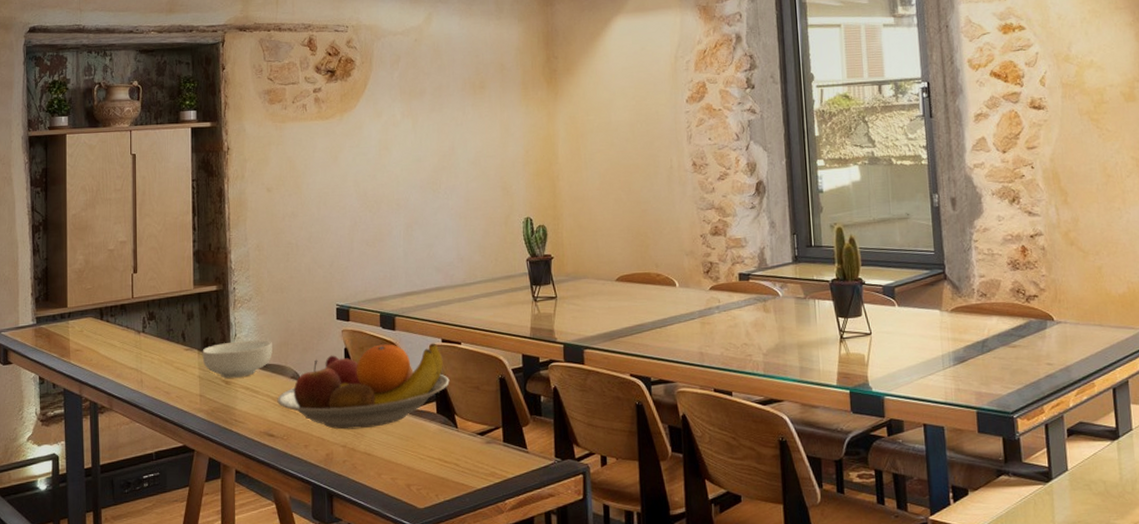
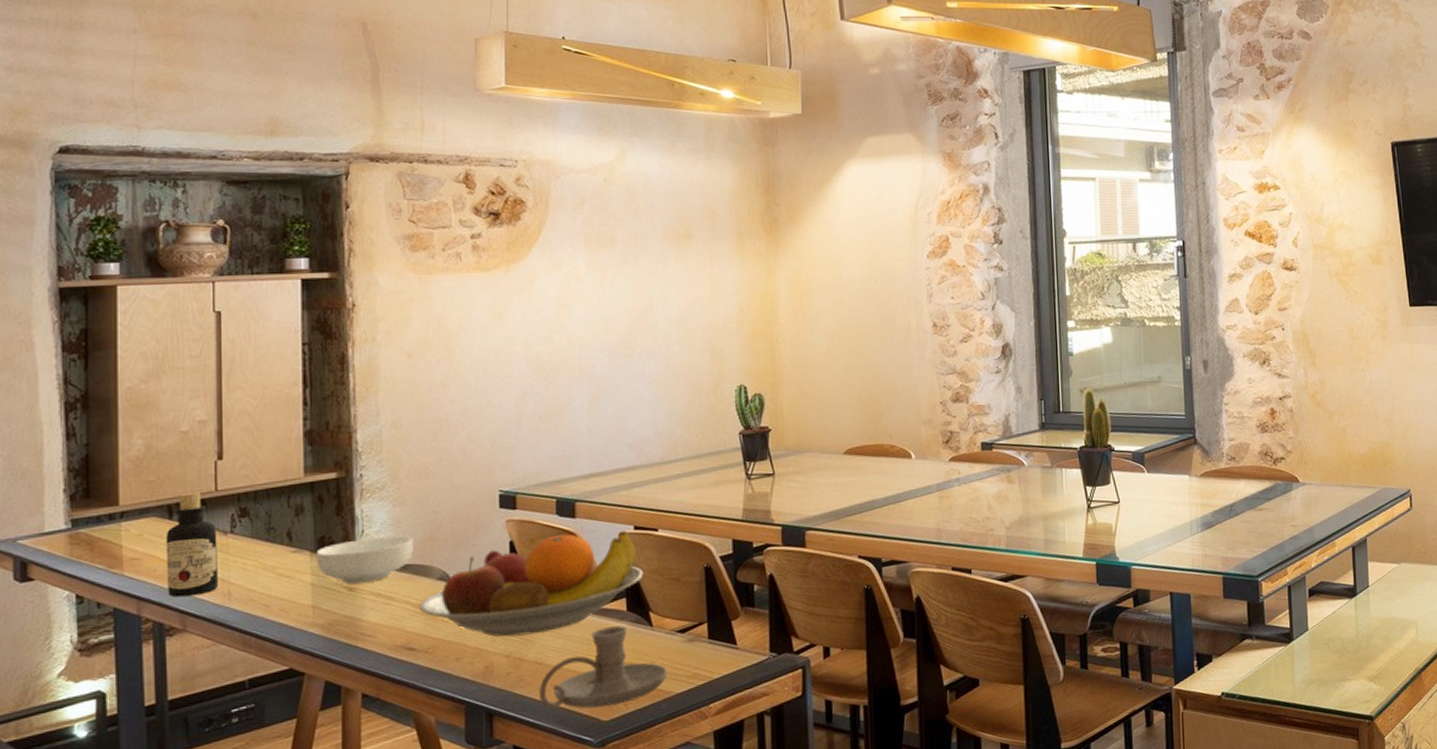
bottle: none [98,298,134,383] -> present [165,491,218,598]
candle holder: none [368,426,470,496] -> present [539,626,667,709]

